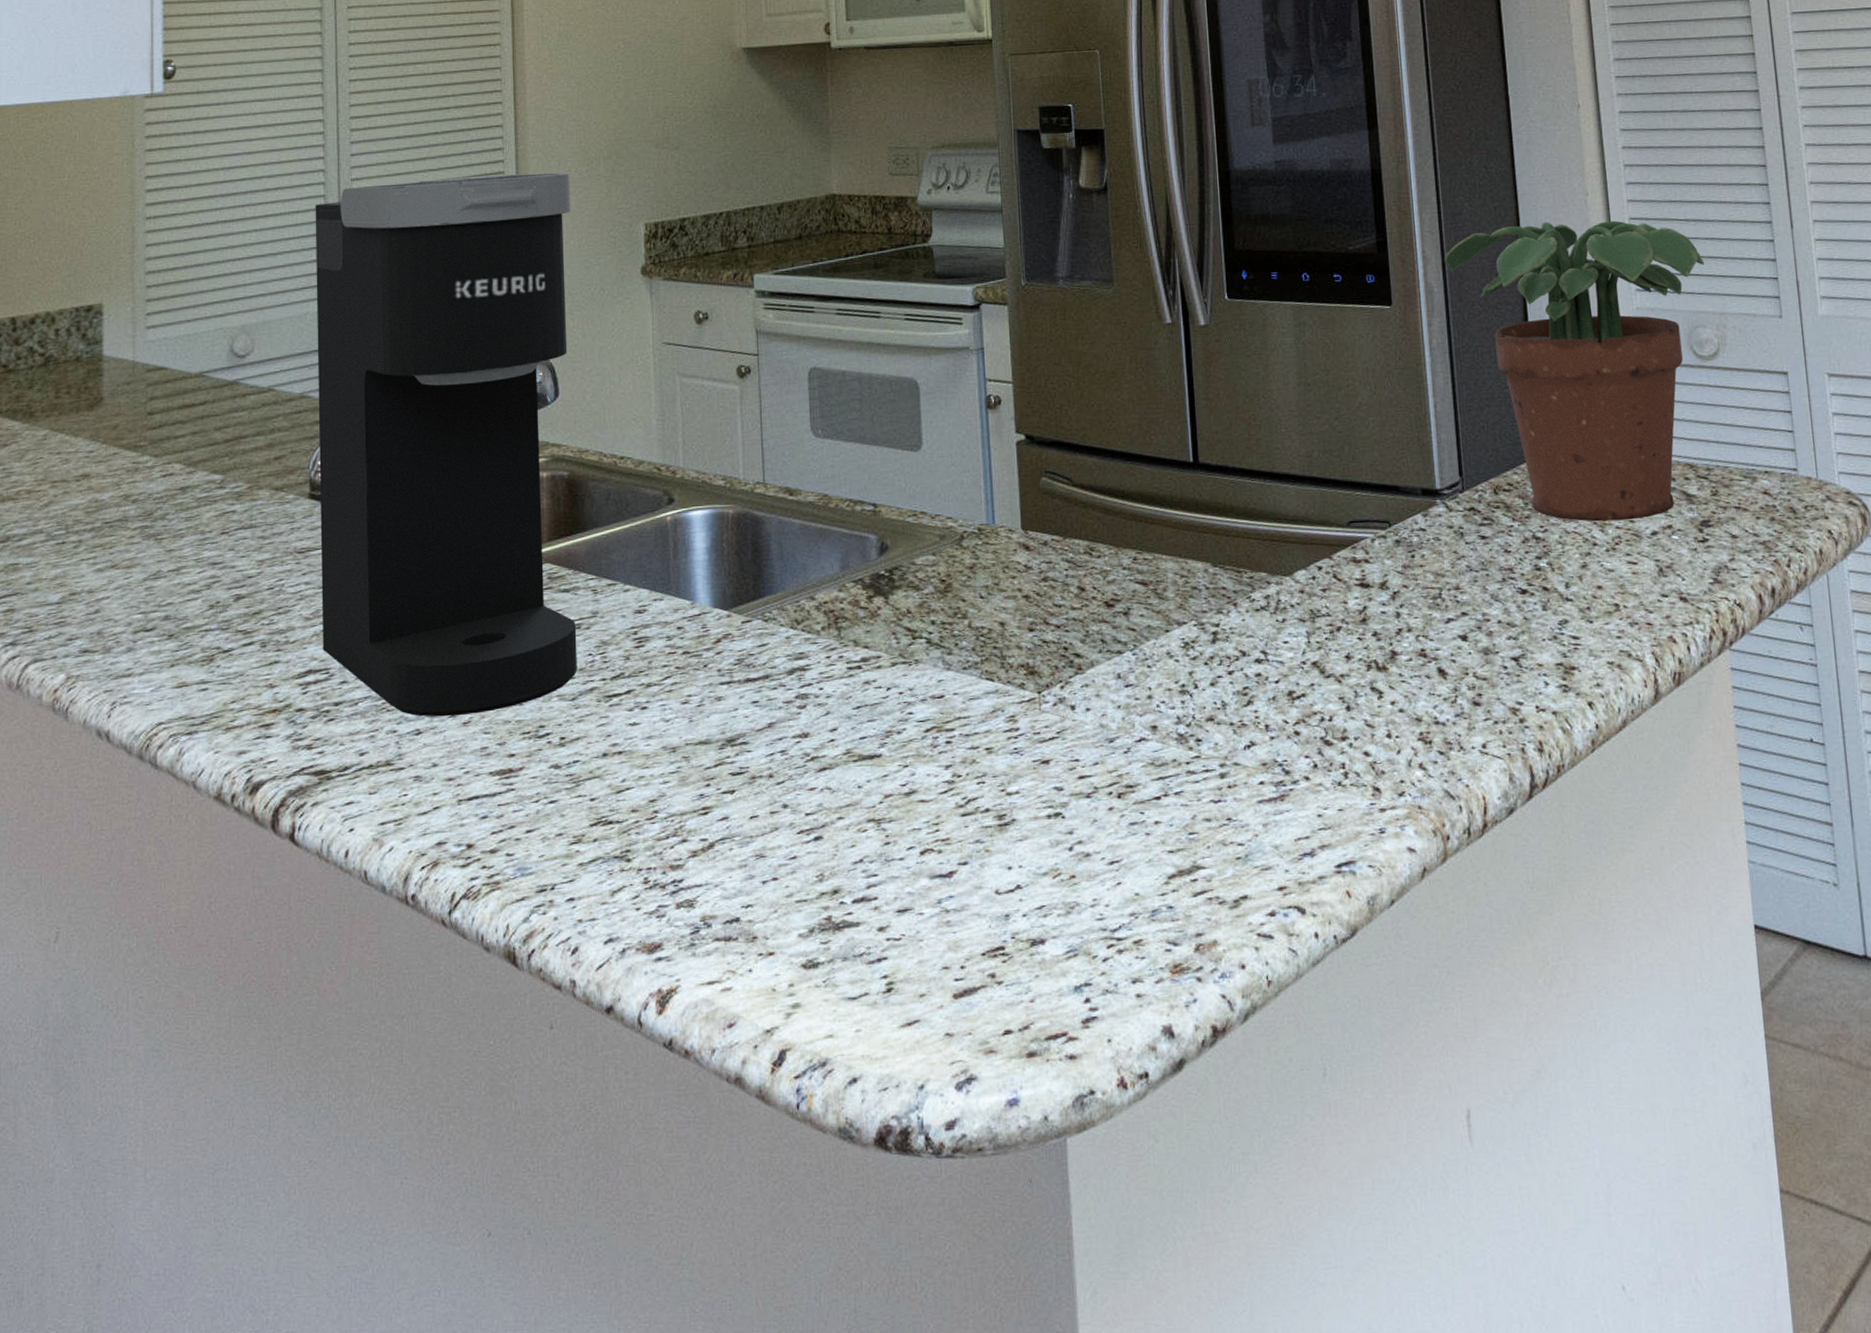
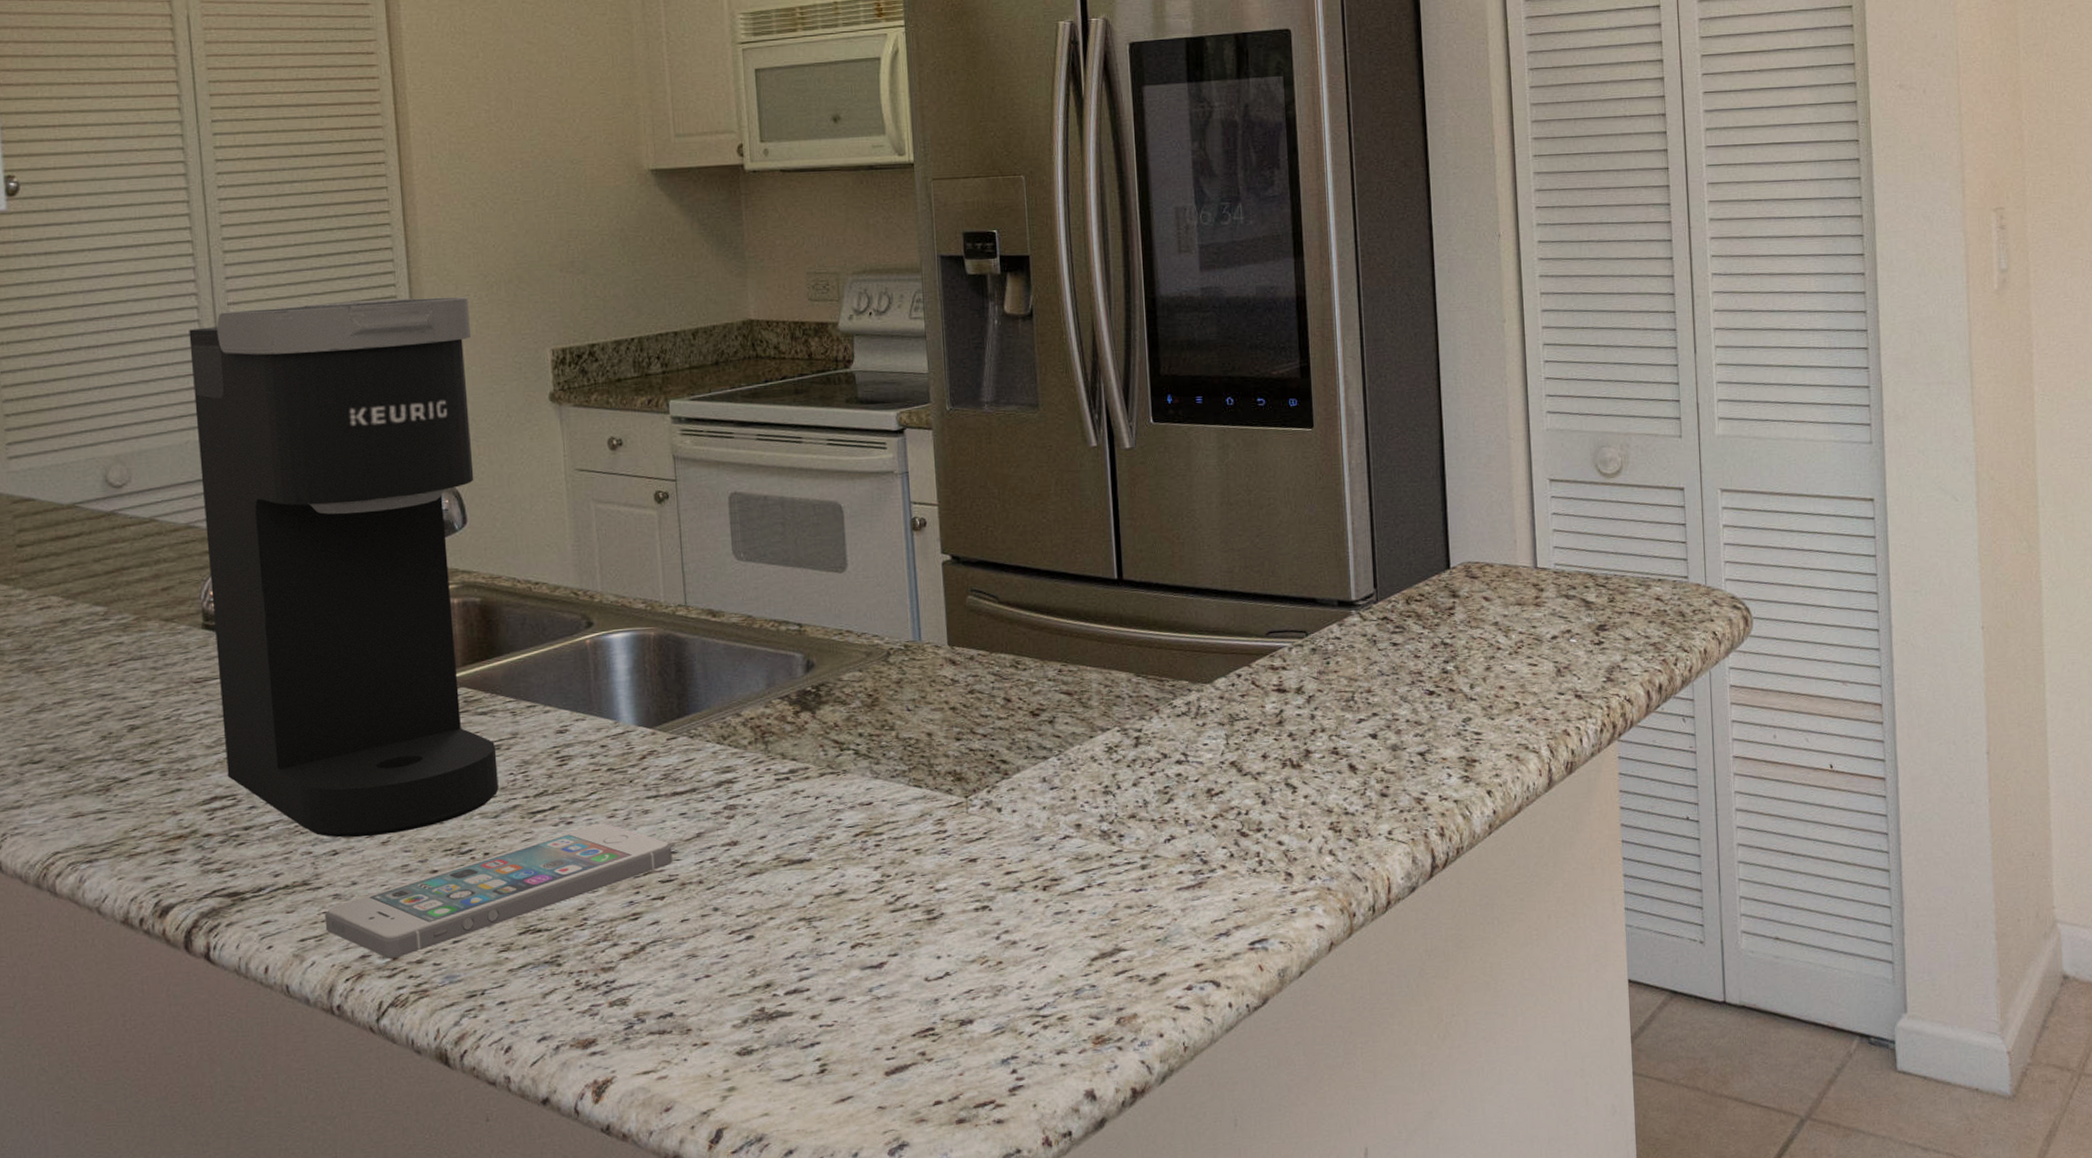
smartphone: none [405,709,744,847] -> present [324,823,673,959]
potted plant: present [1444,220,1705,522] -> none [1365,346,1613,628]

